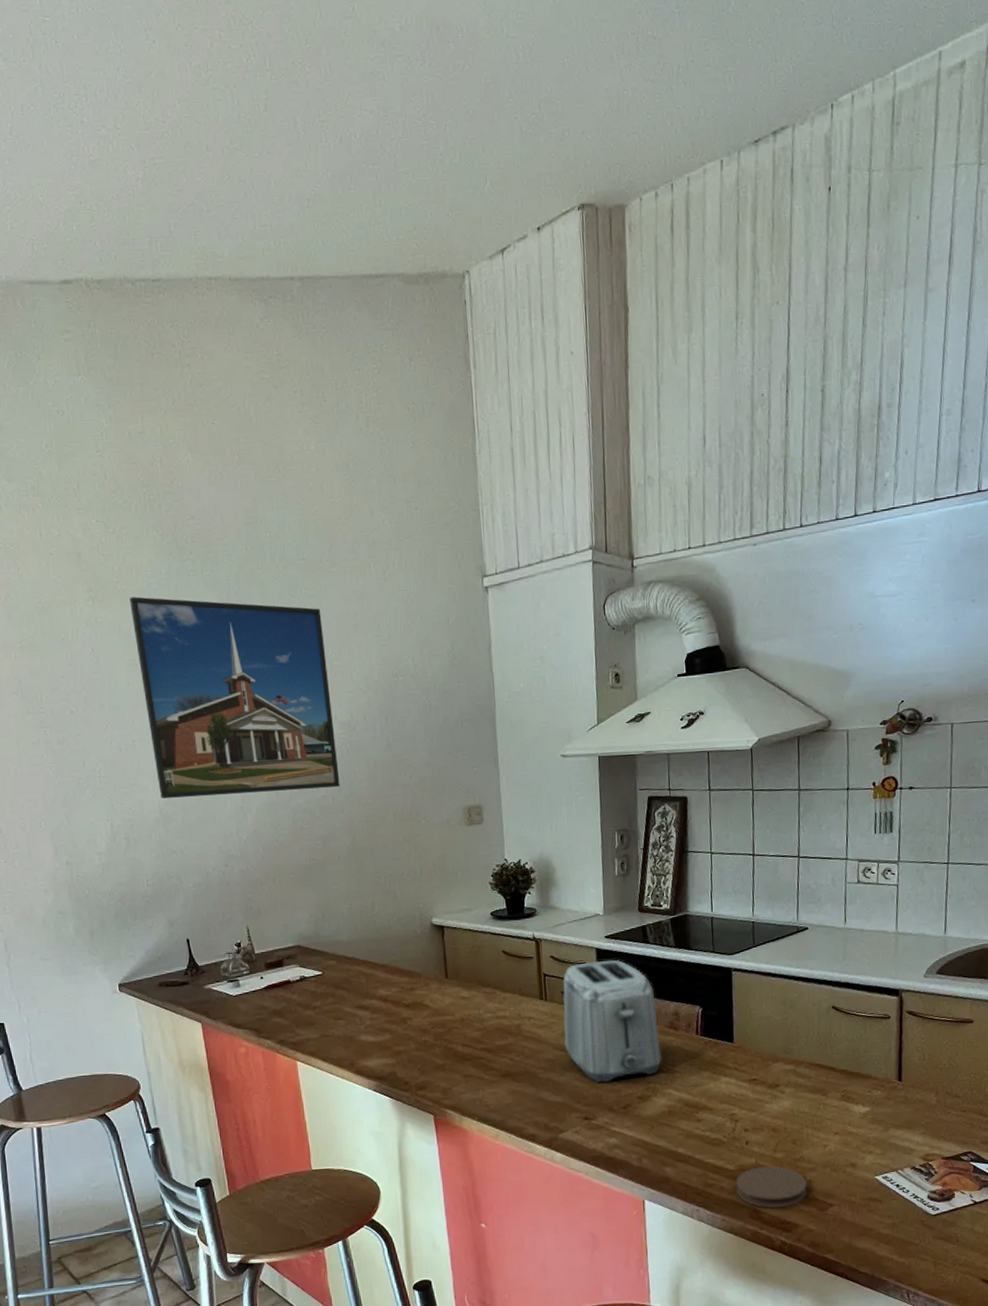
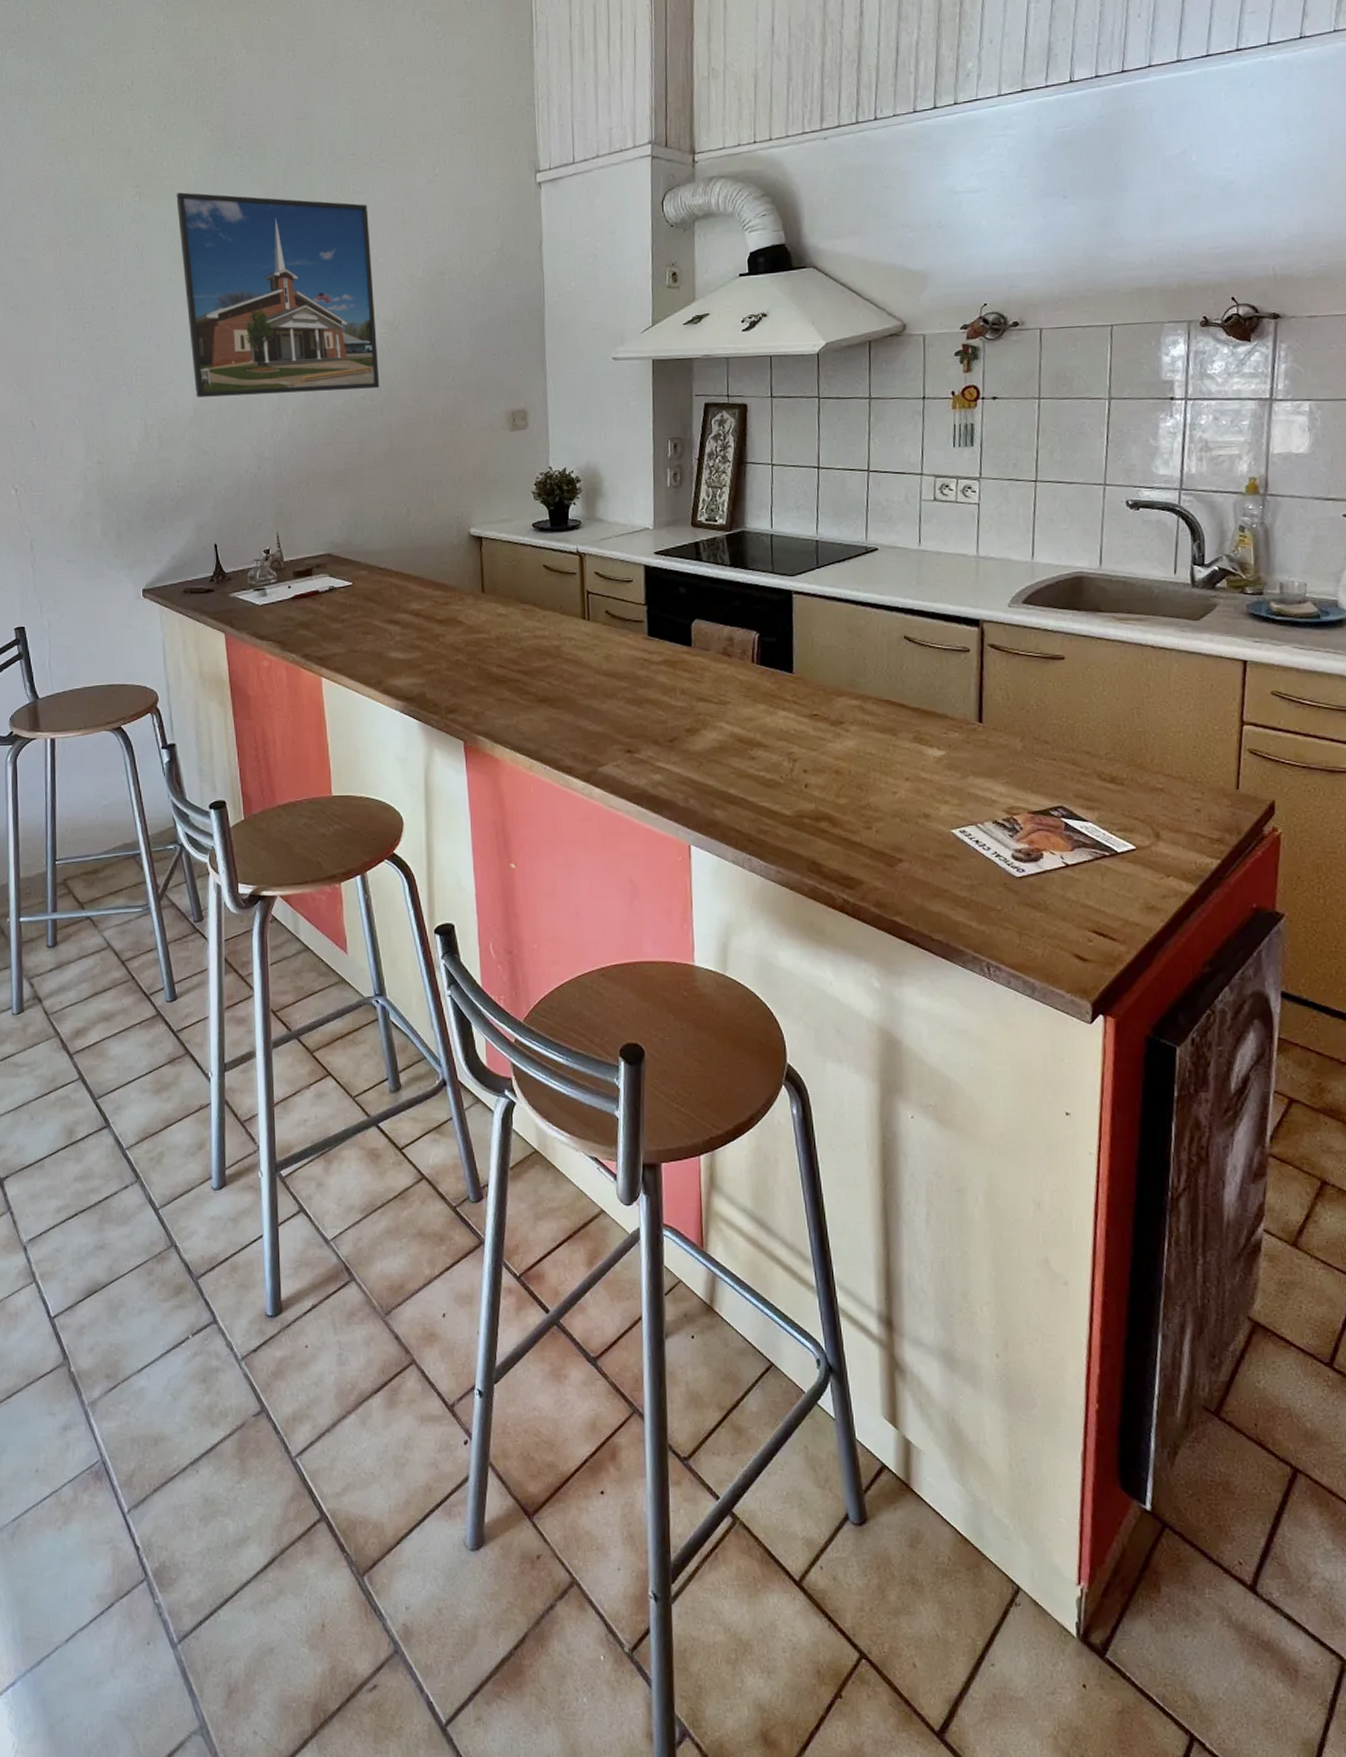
toaster: present [562,960,662,1083] -> none [606,578,713,713]
coaster: present [735,1165,808,1209] -> none [792,812,875,862]

